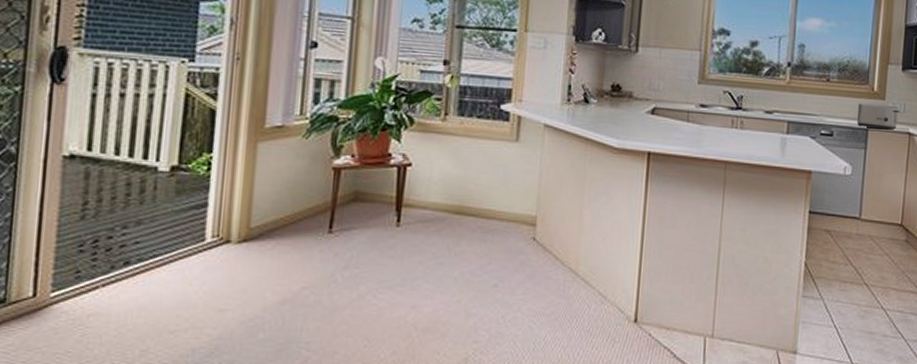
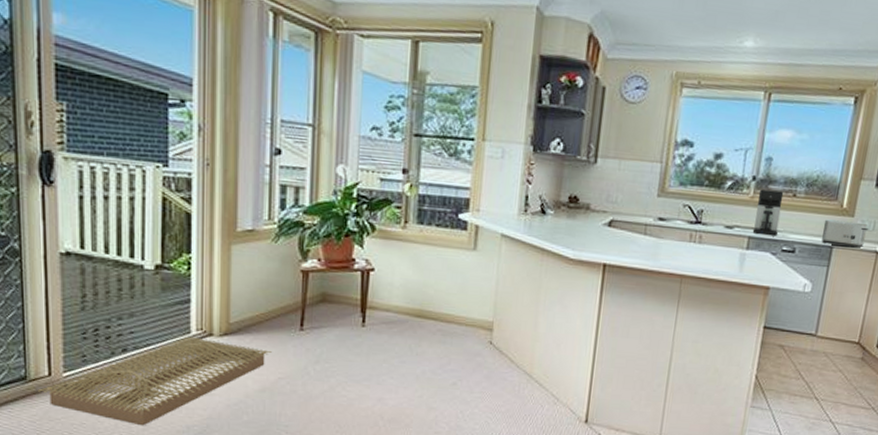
doormat: none [18,244,297,351] -> present [38,336,273,426]
coffee maker: none [791,75,818,120] -> present [752,189,784,237]

